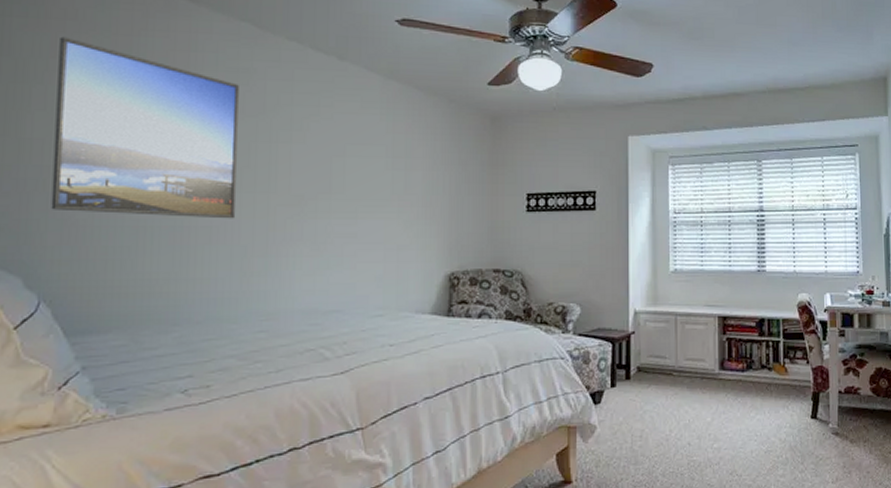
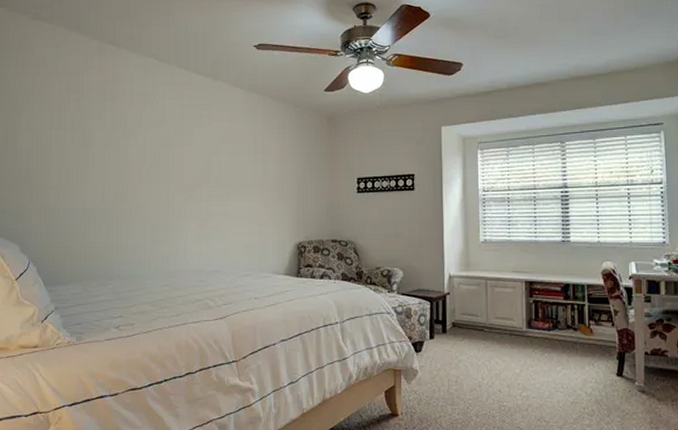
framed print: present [51,36,239,219] -> none [34,78,147,203]

